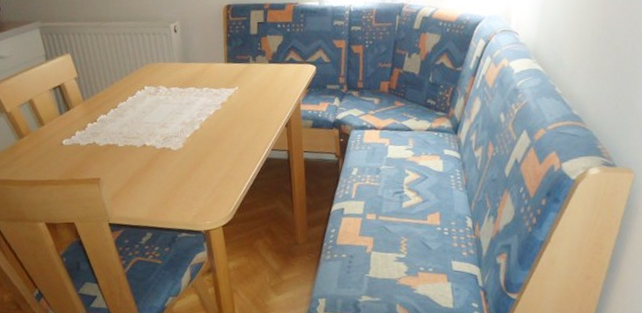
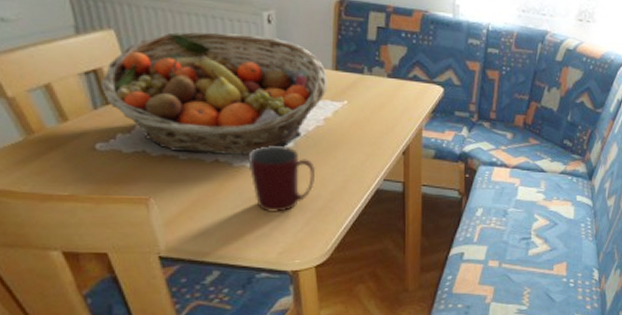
fruit basket: none [63,43,222,141] -> present [100,31,328,155]
mug: none [166,129,218,183] -> present [247,146,316,212]

